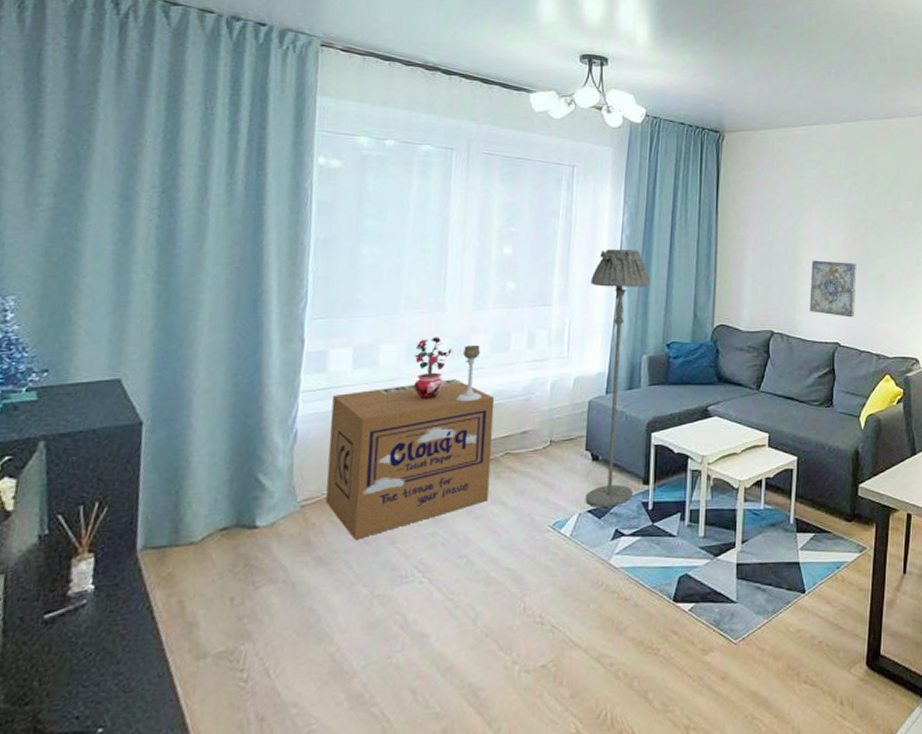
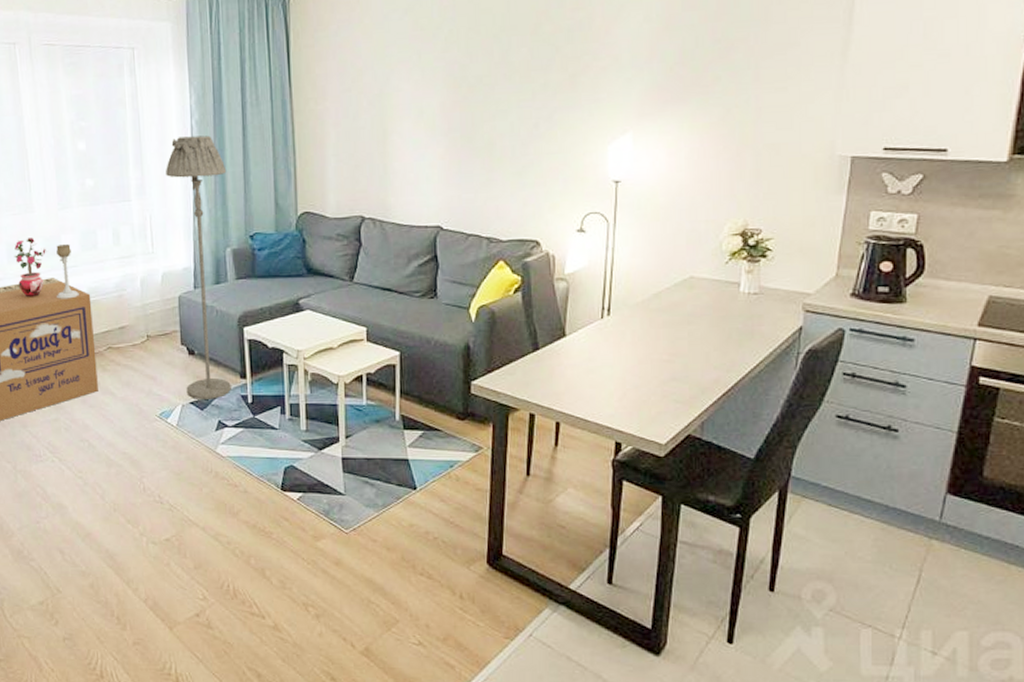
wall art: present [809,260,857,318] -> none [403,131,459,197]

